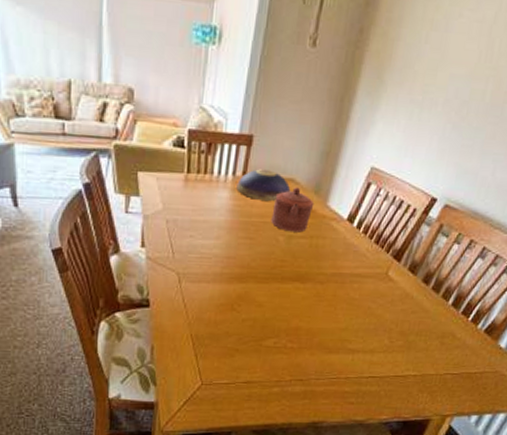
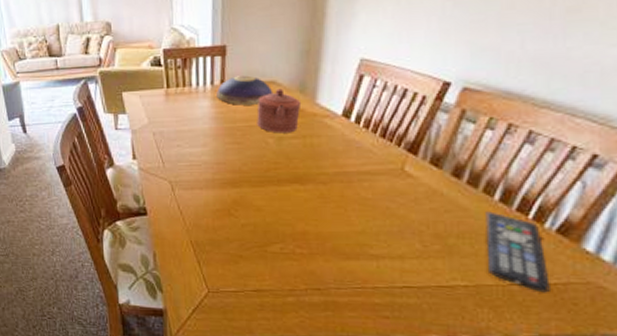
remote control: none [433,313,474,380] -> present [485,211,550,293]

